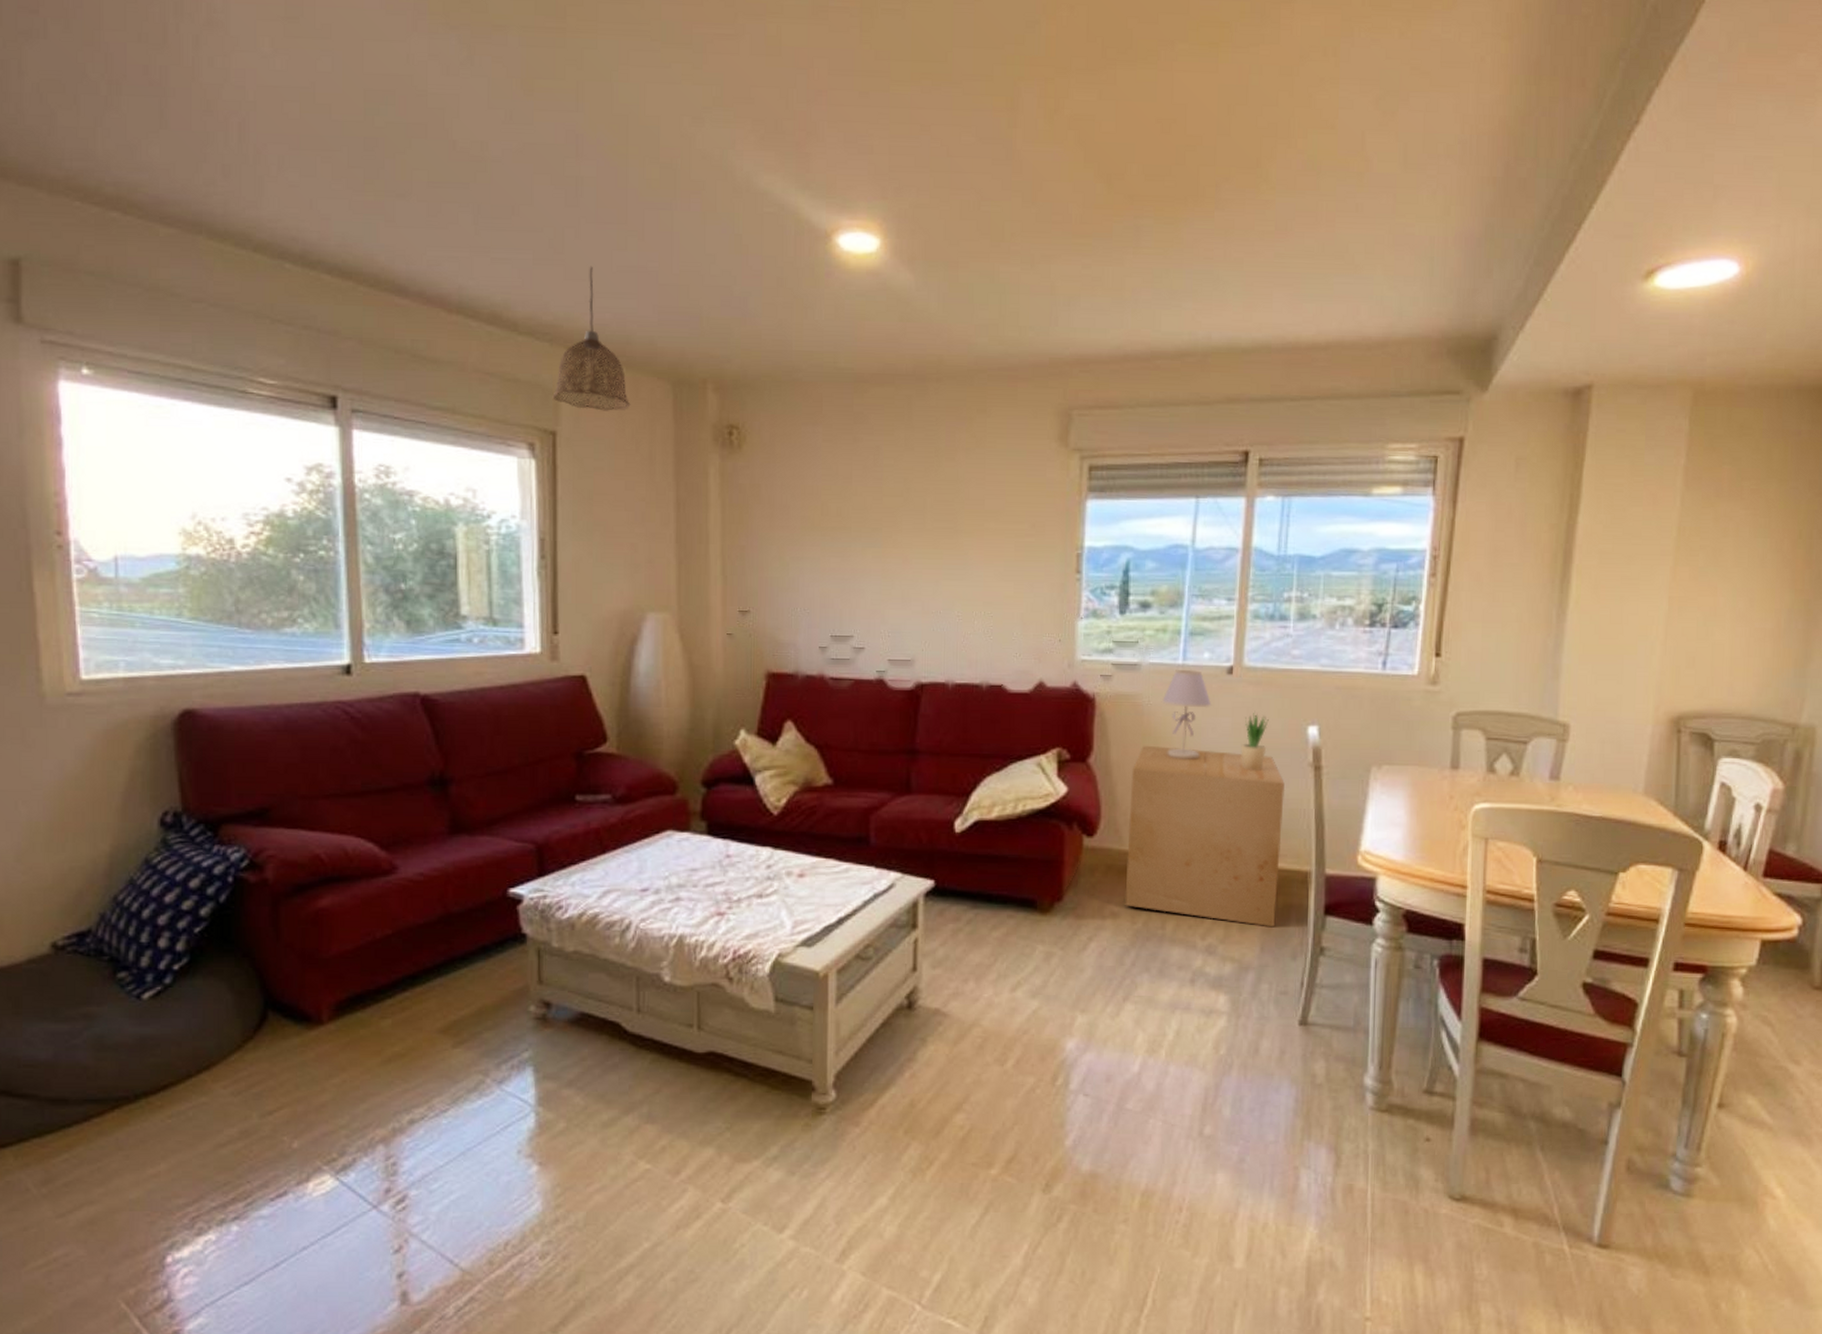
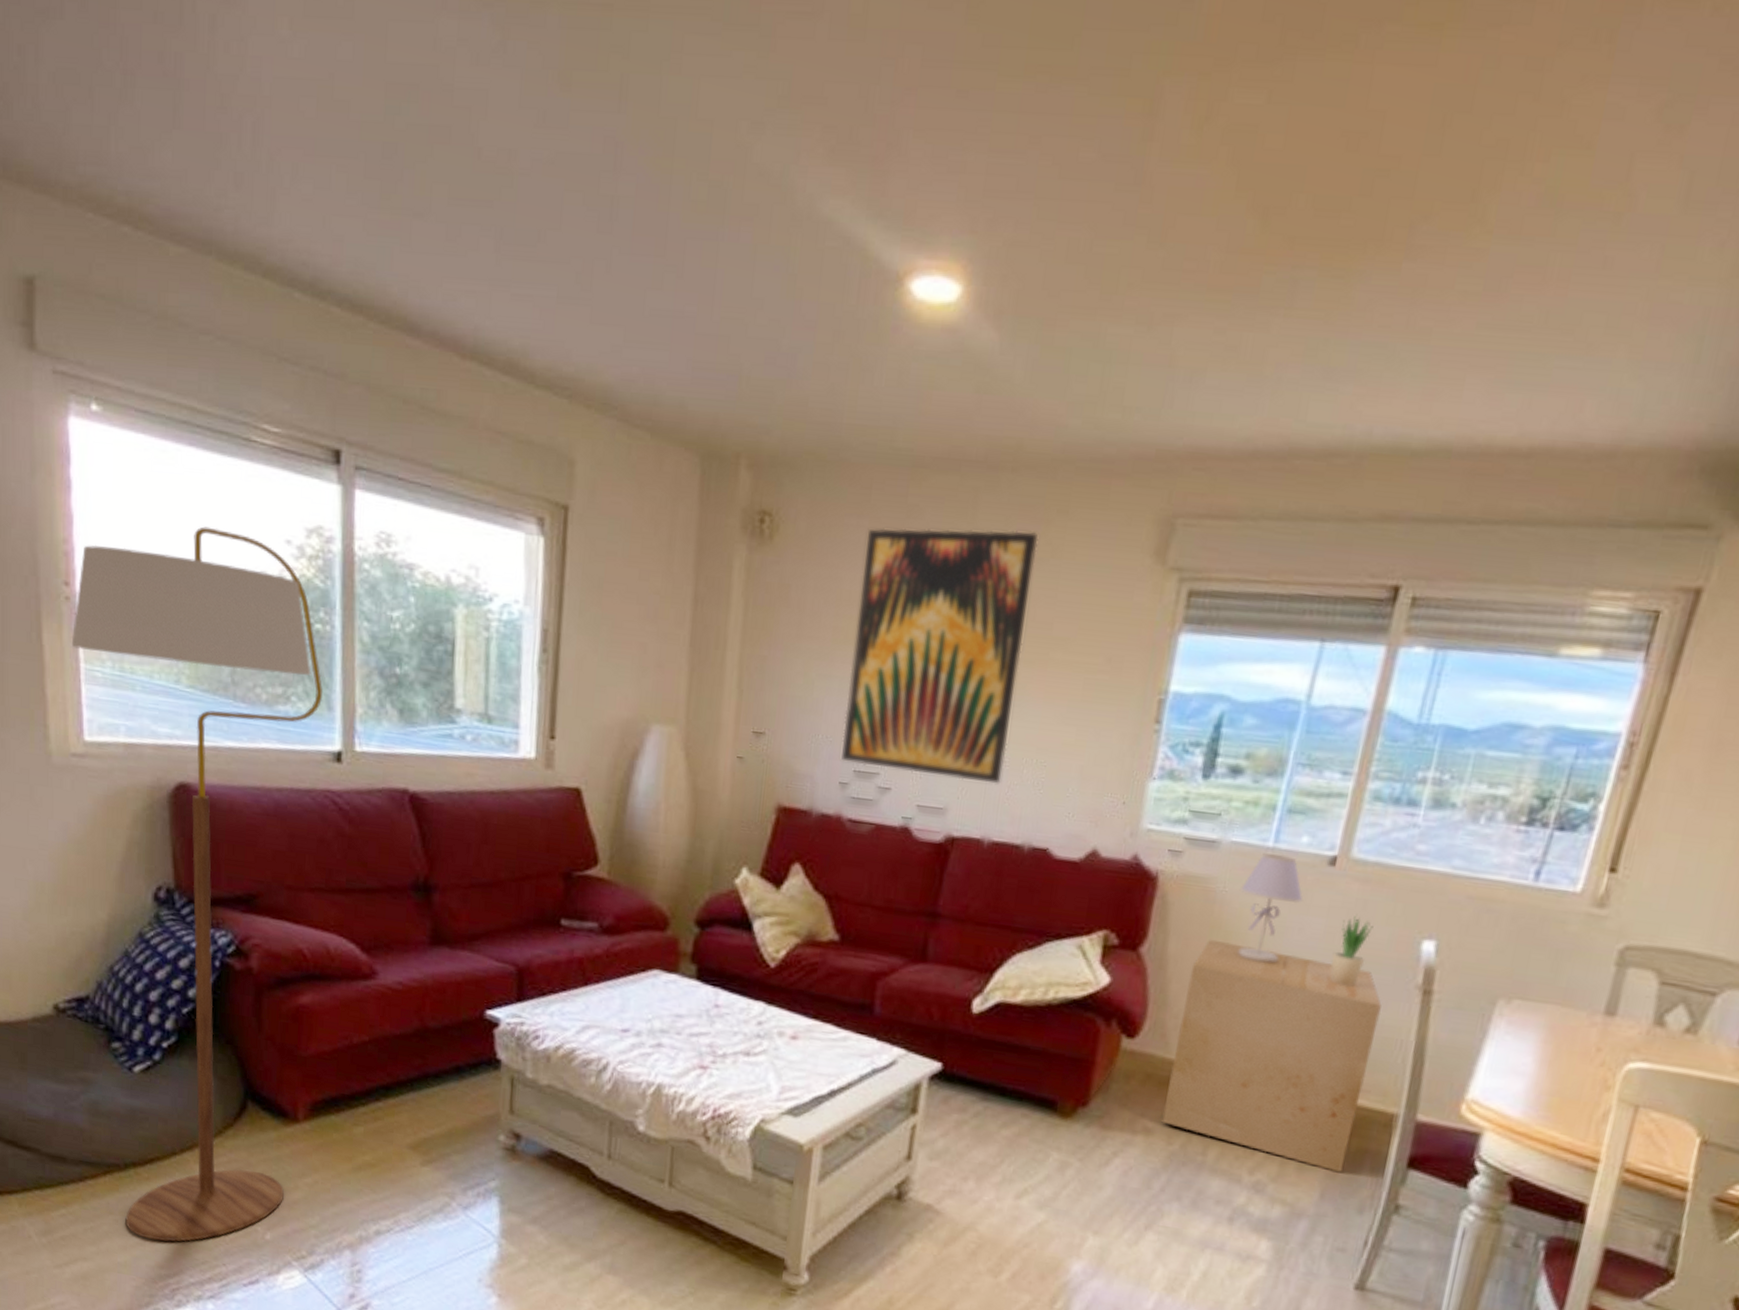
floor lamp: none [65,471,330,1170] -> present [71,526,324,1242]
pendant lamp: present [552,266,631,411] -> none [567,307,653,485]
wall art: none [818,428,964,635] -> present [841,528,1038,784]

